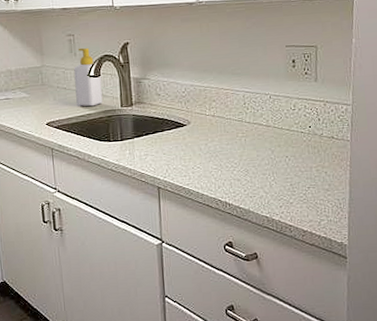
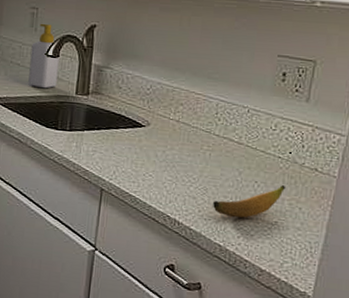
banana: none [255,156,312,191] -> present [213,185,286,219]

